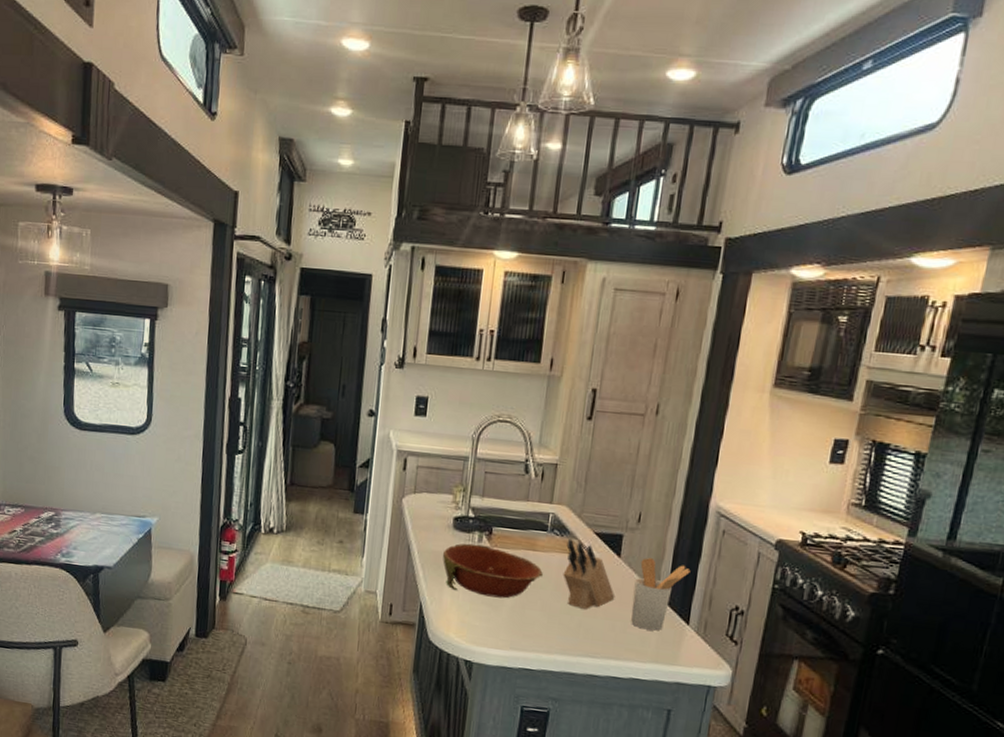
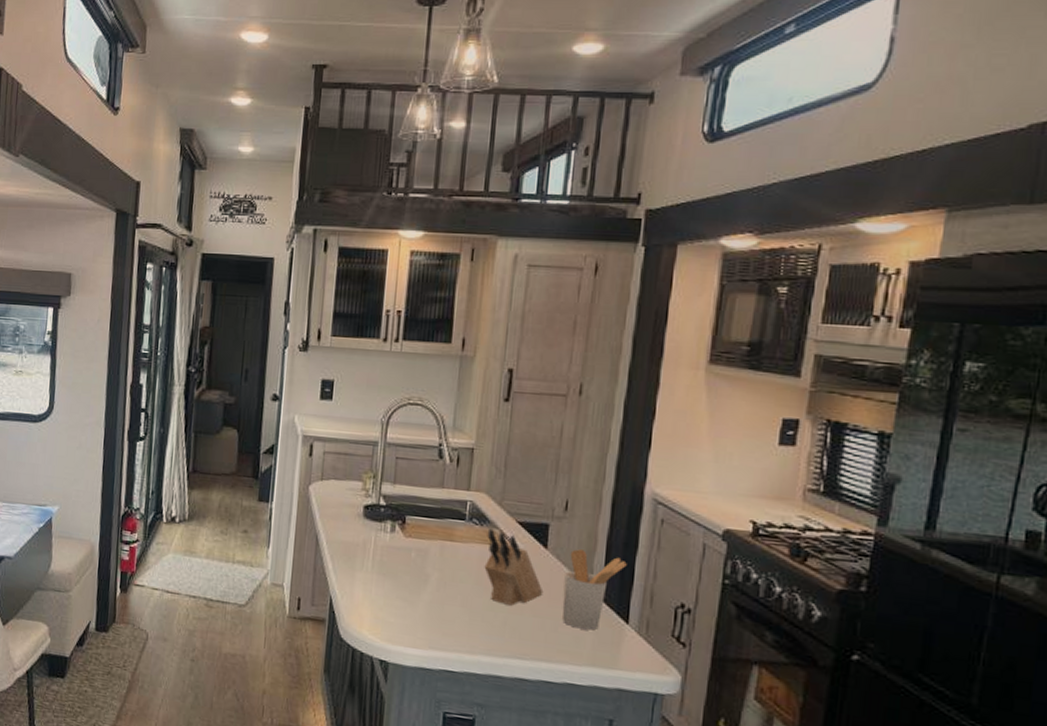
bowl: present [443,543,543,599] -> none [353,533,462,593]

